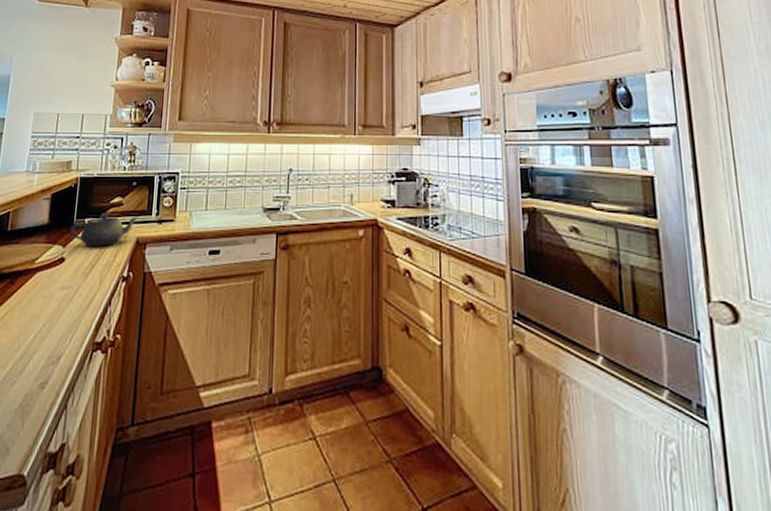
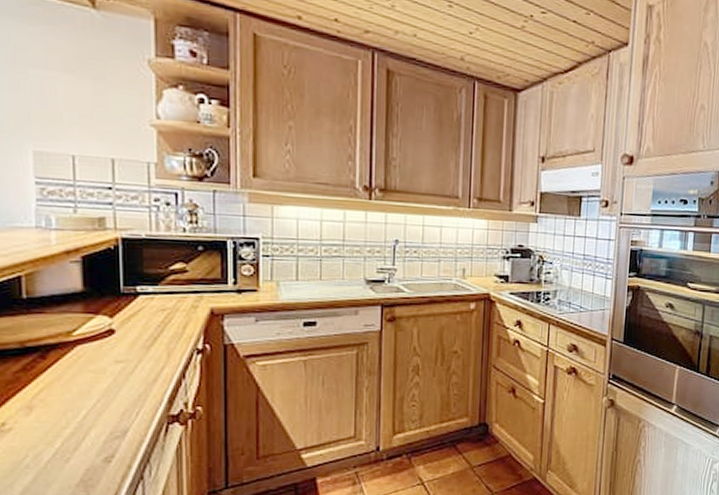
teapot: present [69,213,139,247] -> none [115,280,211,318]

